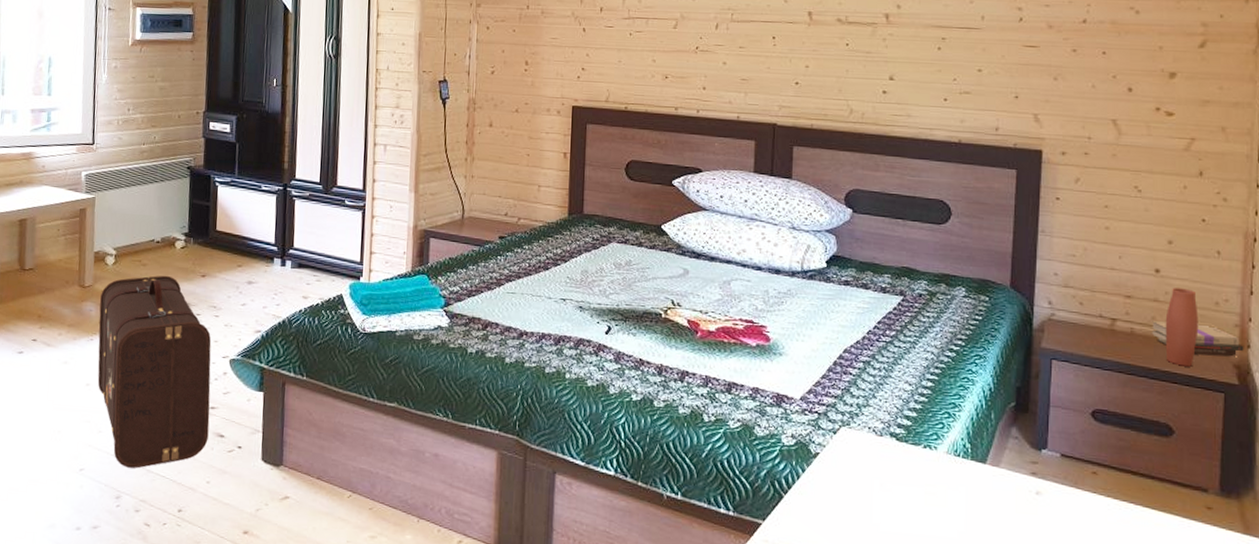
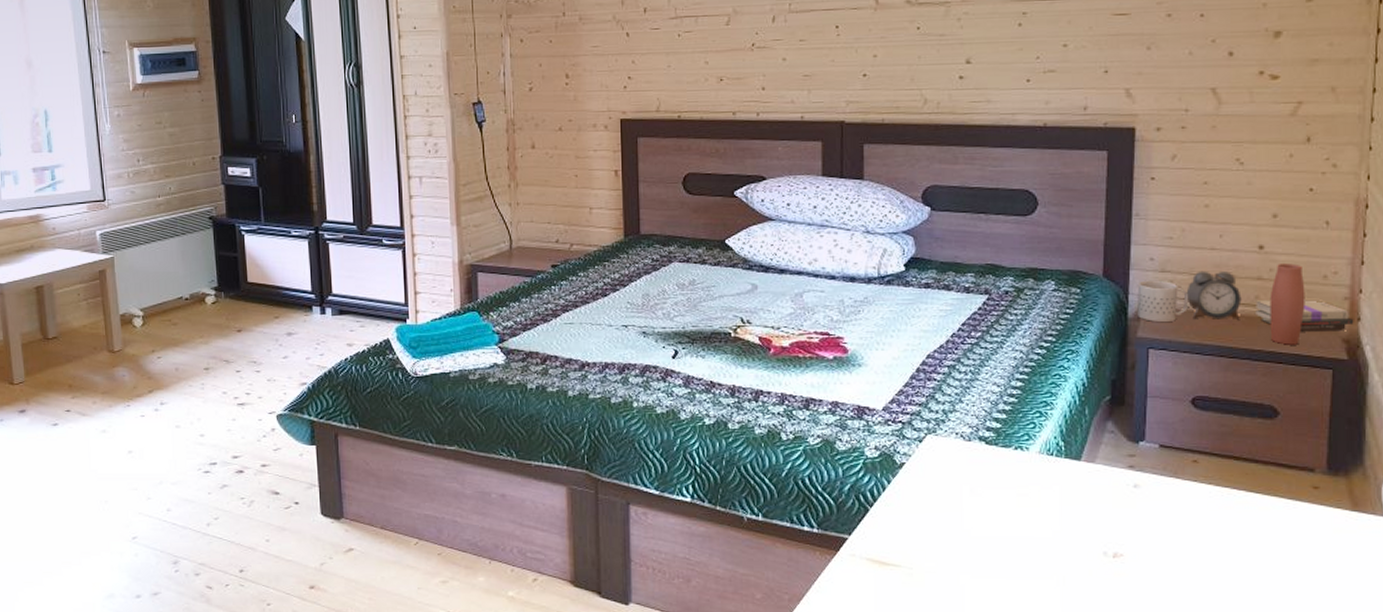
suitcase: present [97,275,212,468] -> none [132,333,263,532]
mug: none [1042,293,1090,336] -> present [1137,280,1189,323]
alarm clock: none [1087,288,1139,338] -> present [1186,270,1242,320]

